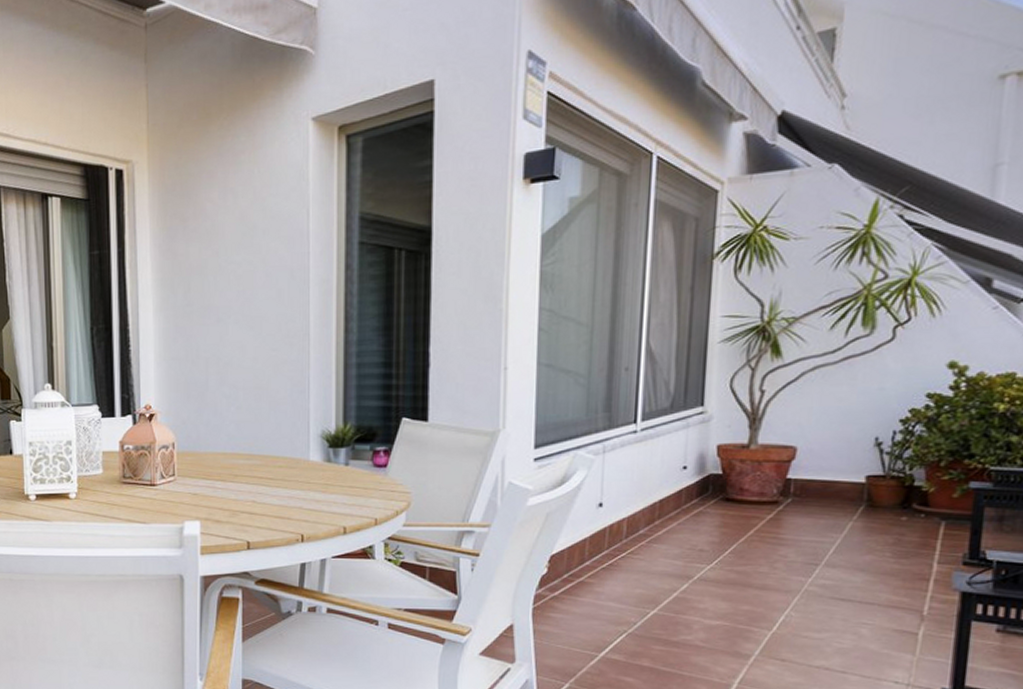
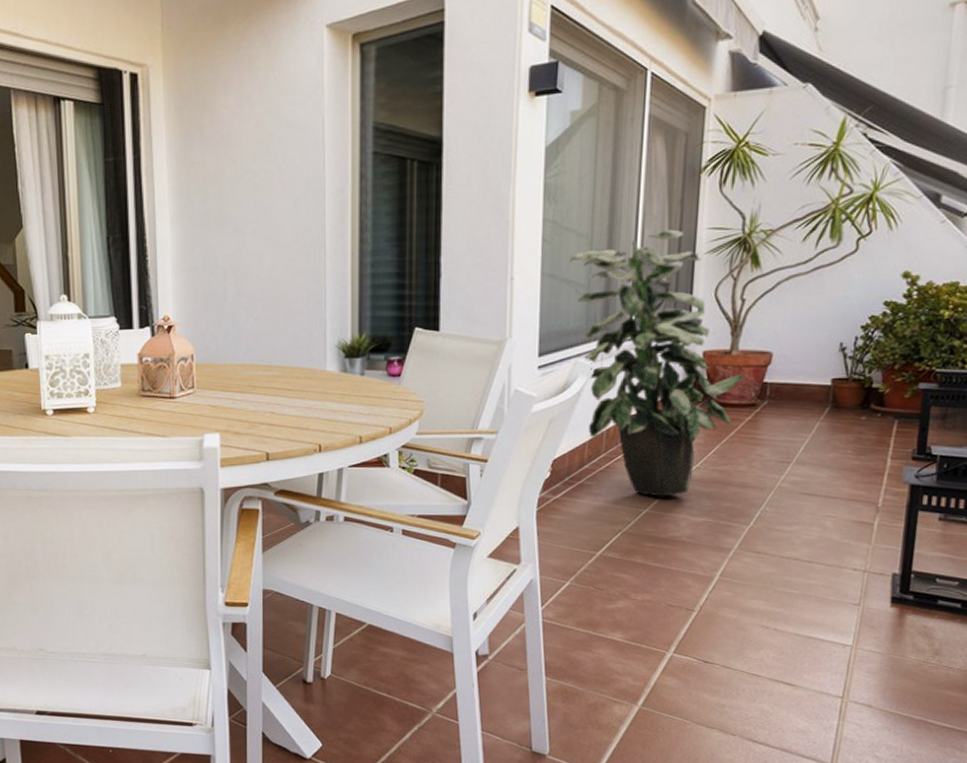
indoor plant: none [568,317,765,597] -> present [569,229,745,497]

